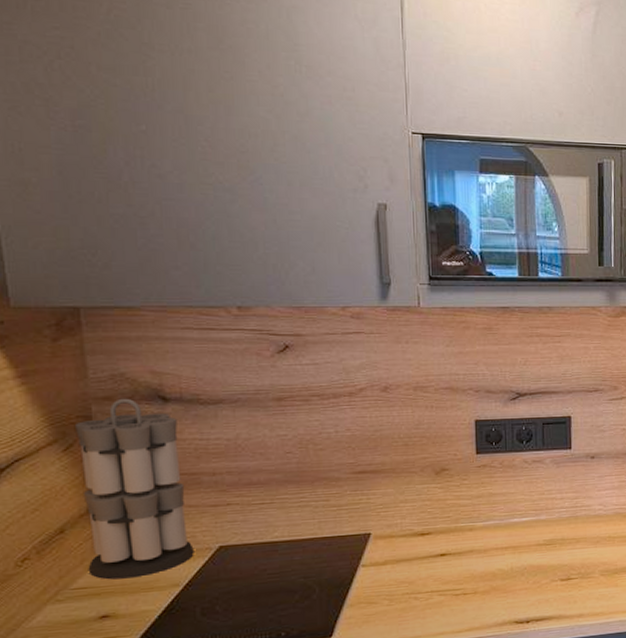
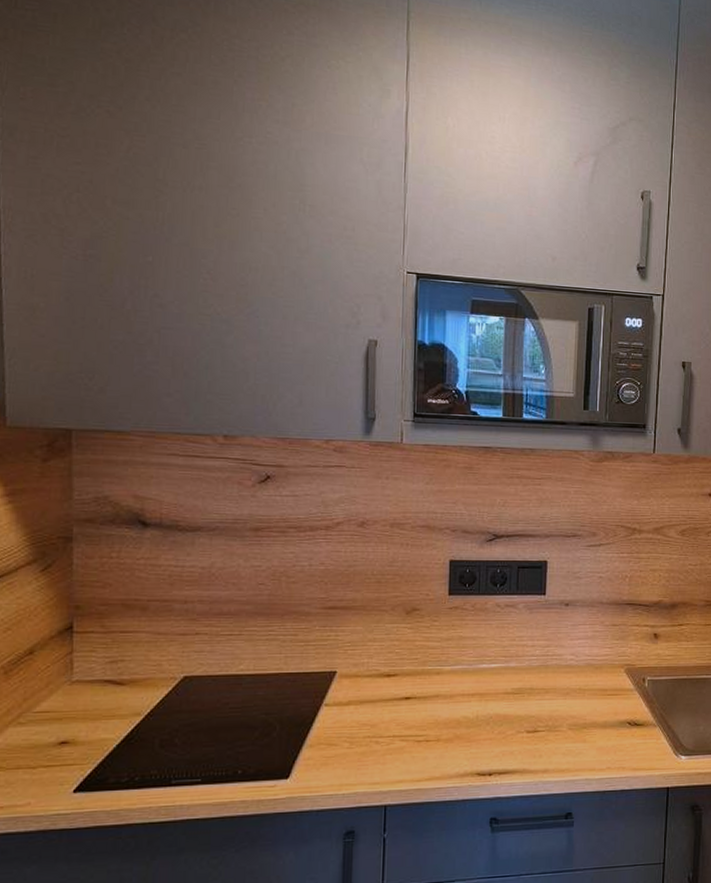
spice rack: present [74,398,194,579] -> none [52,521,159,705]

